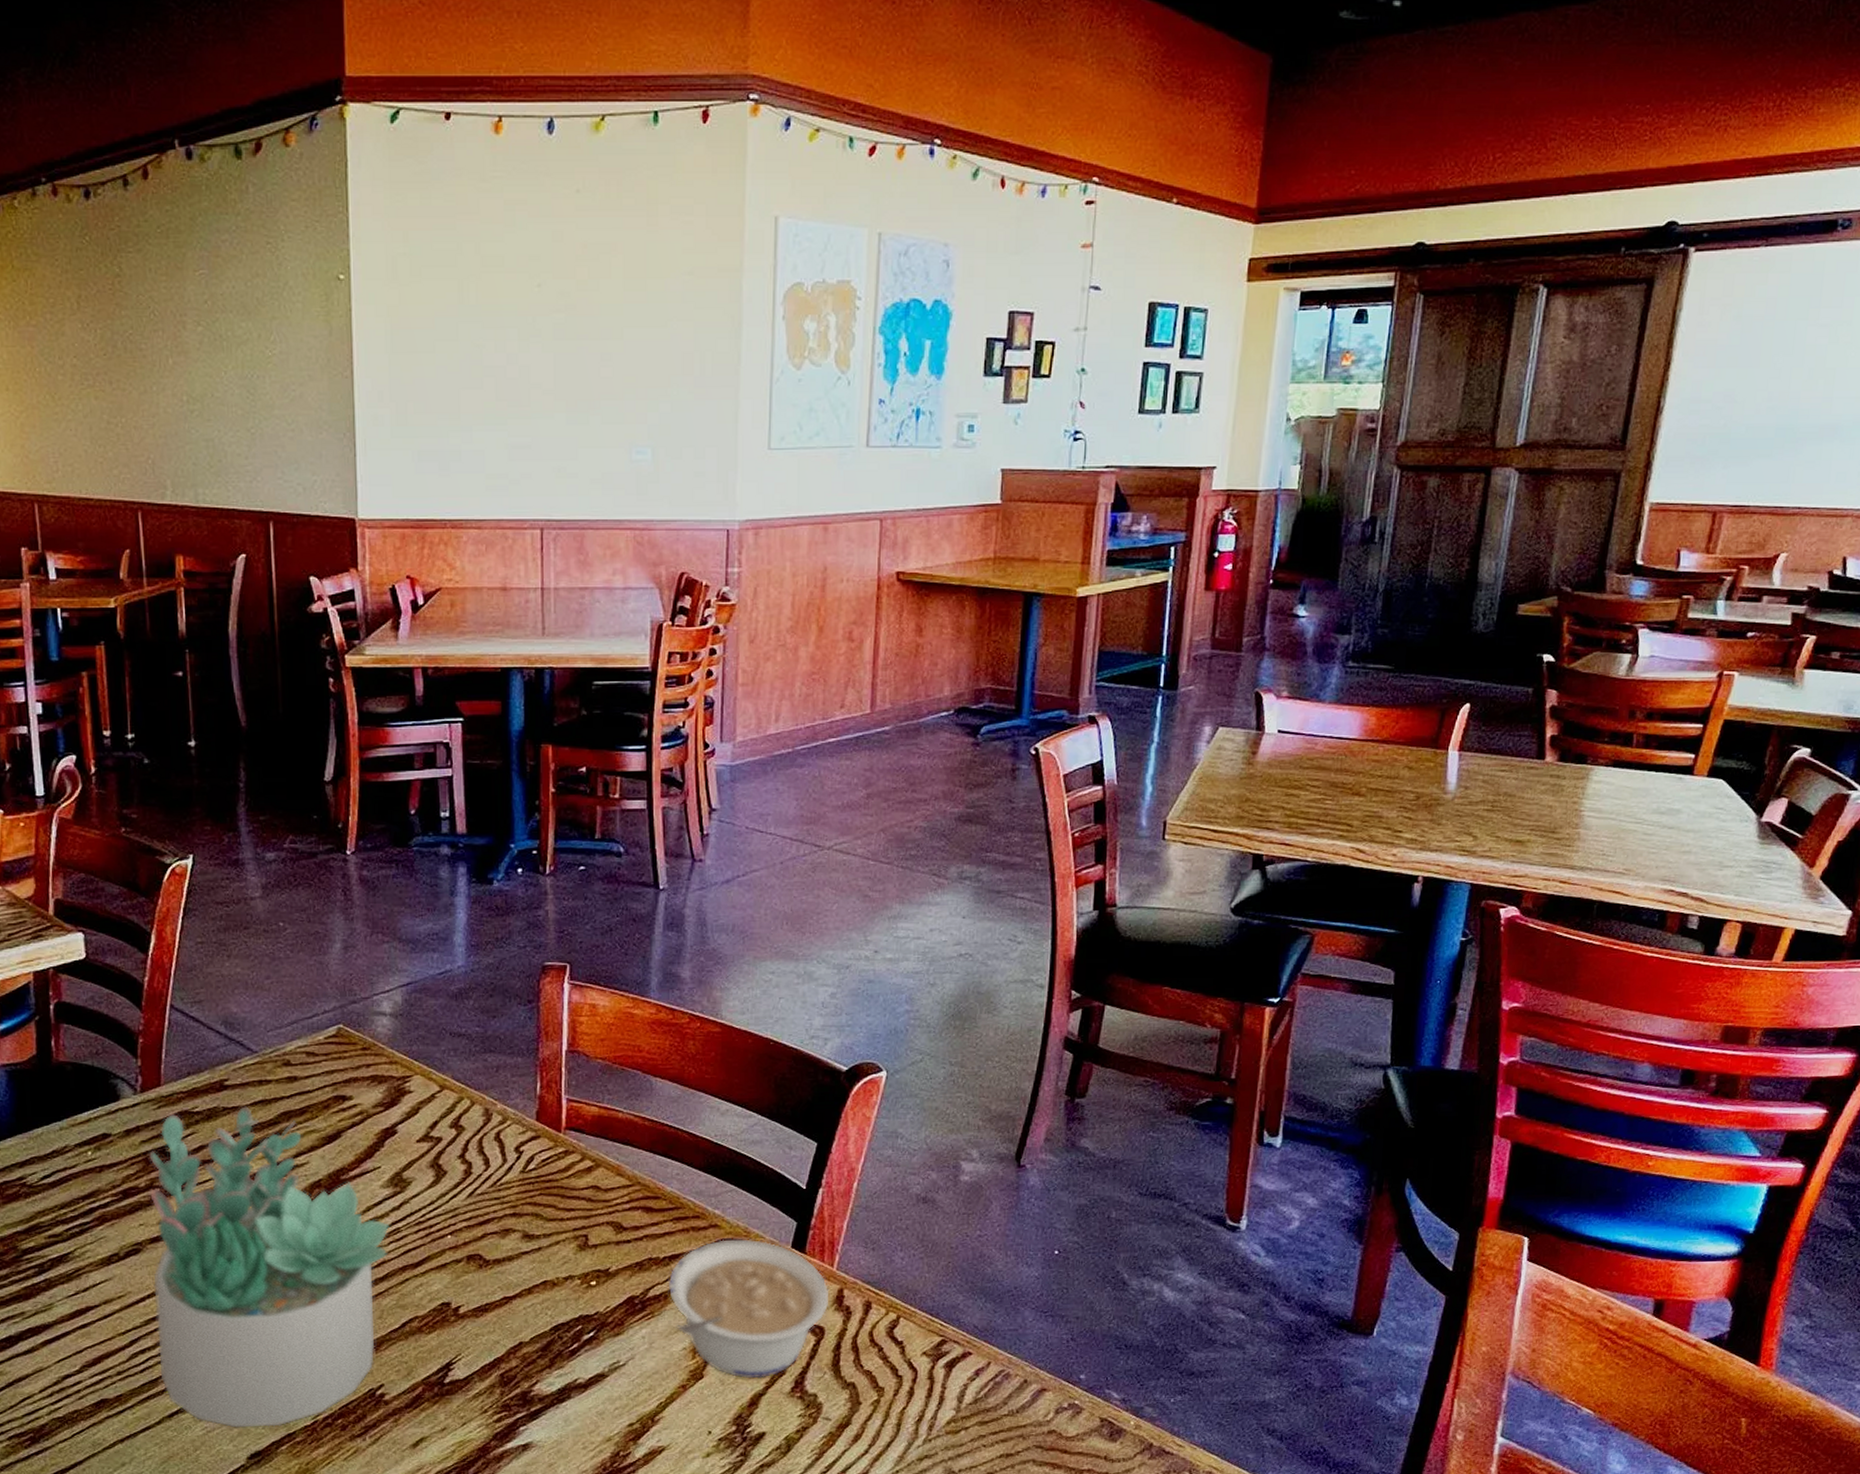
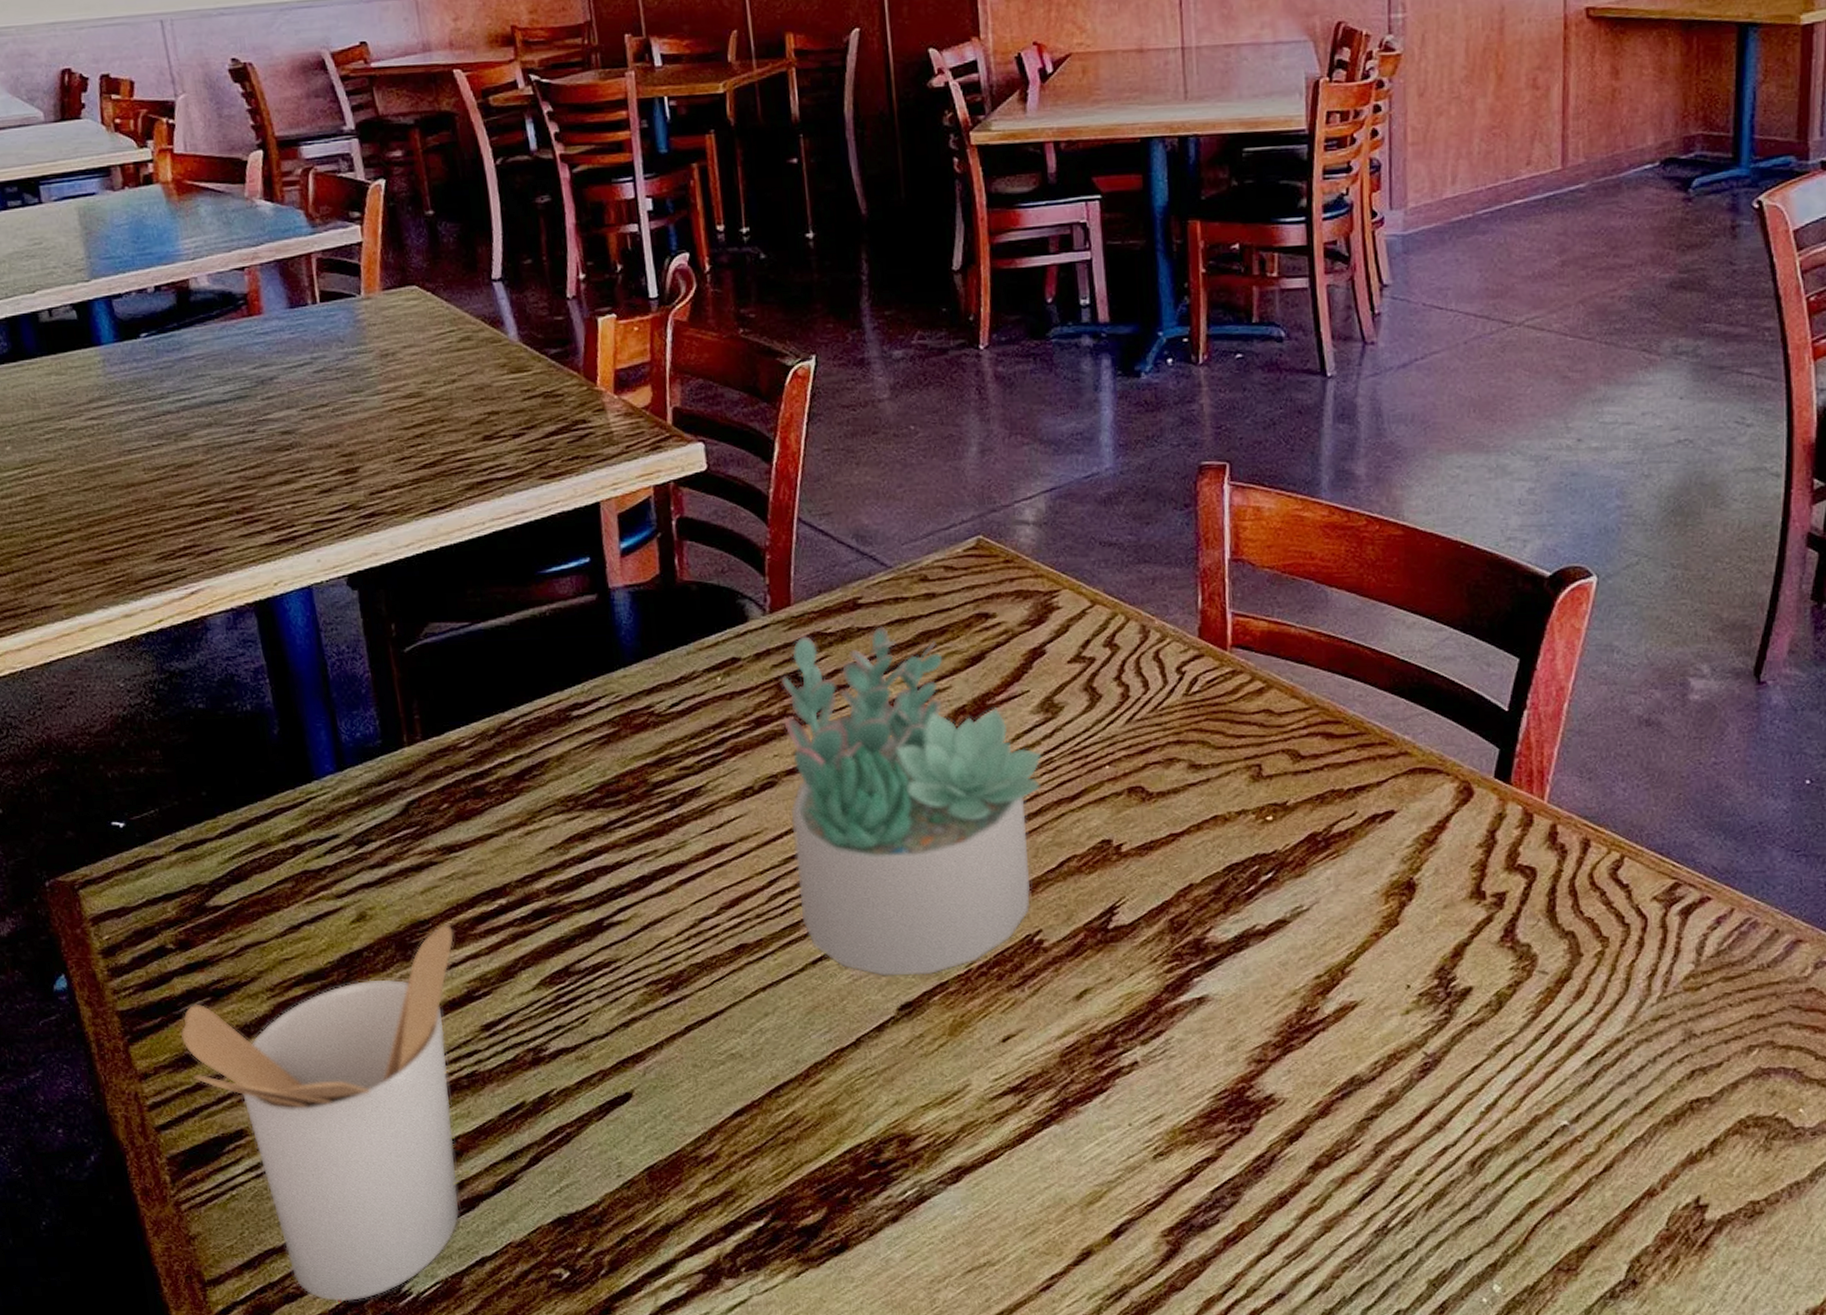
legume: present [668,1239,830,1379] -> none [1354,768,1541,926]

